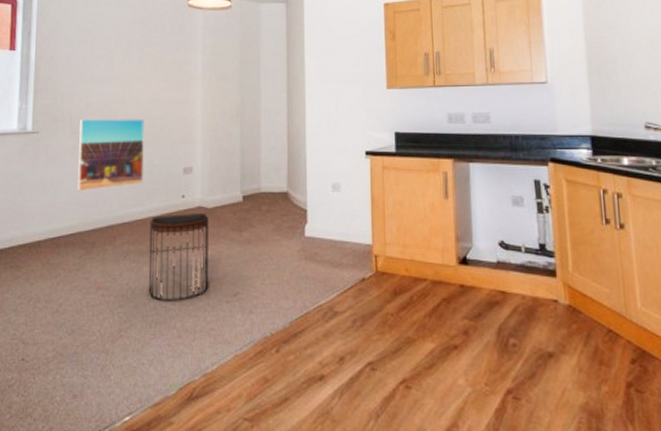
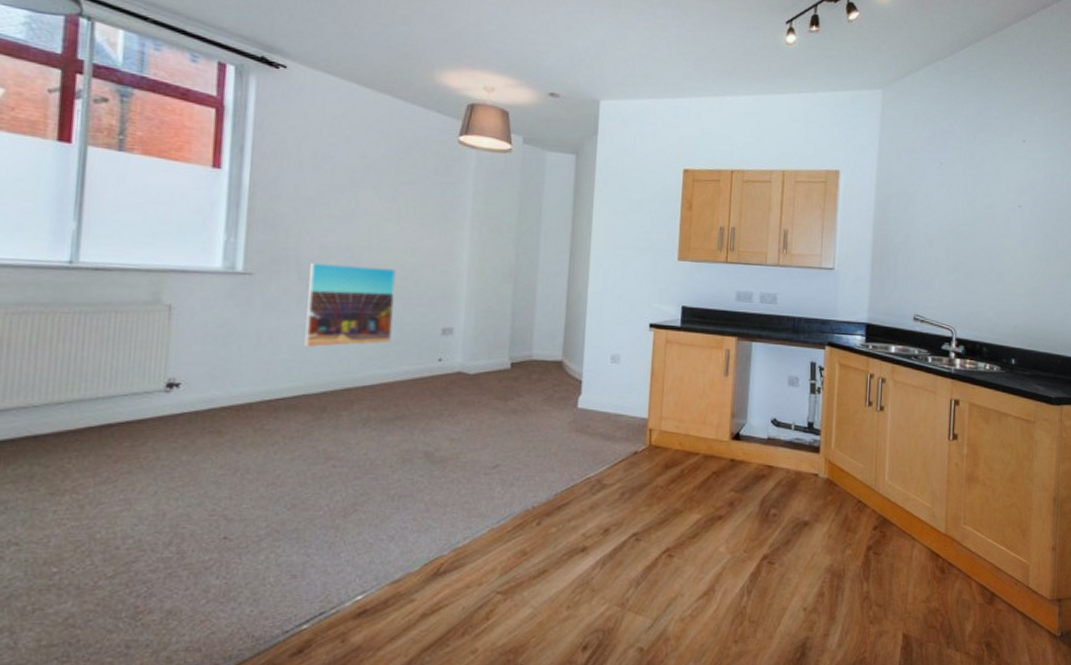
stool: present [148,213,209,301] -> none [391,379,470,473]

